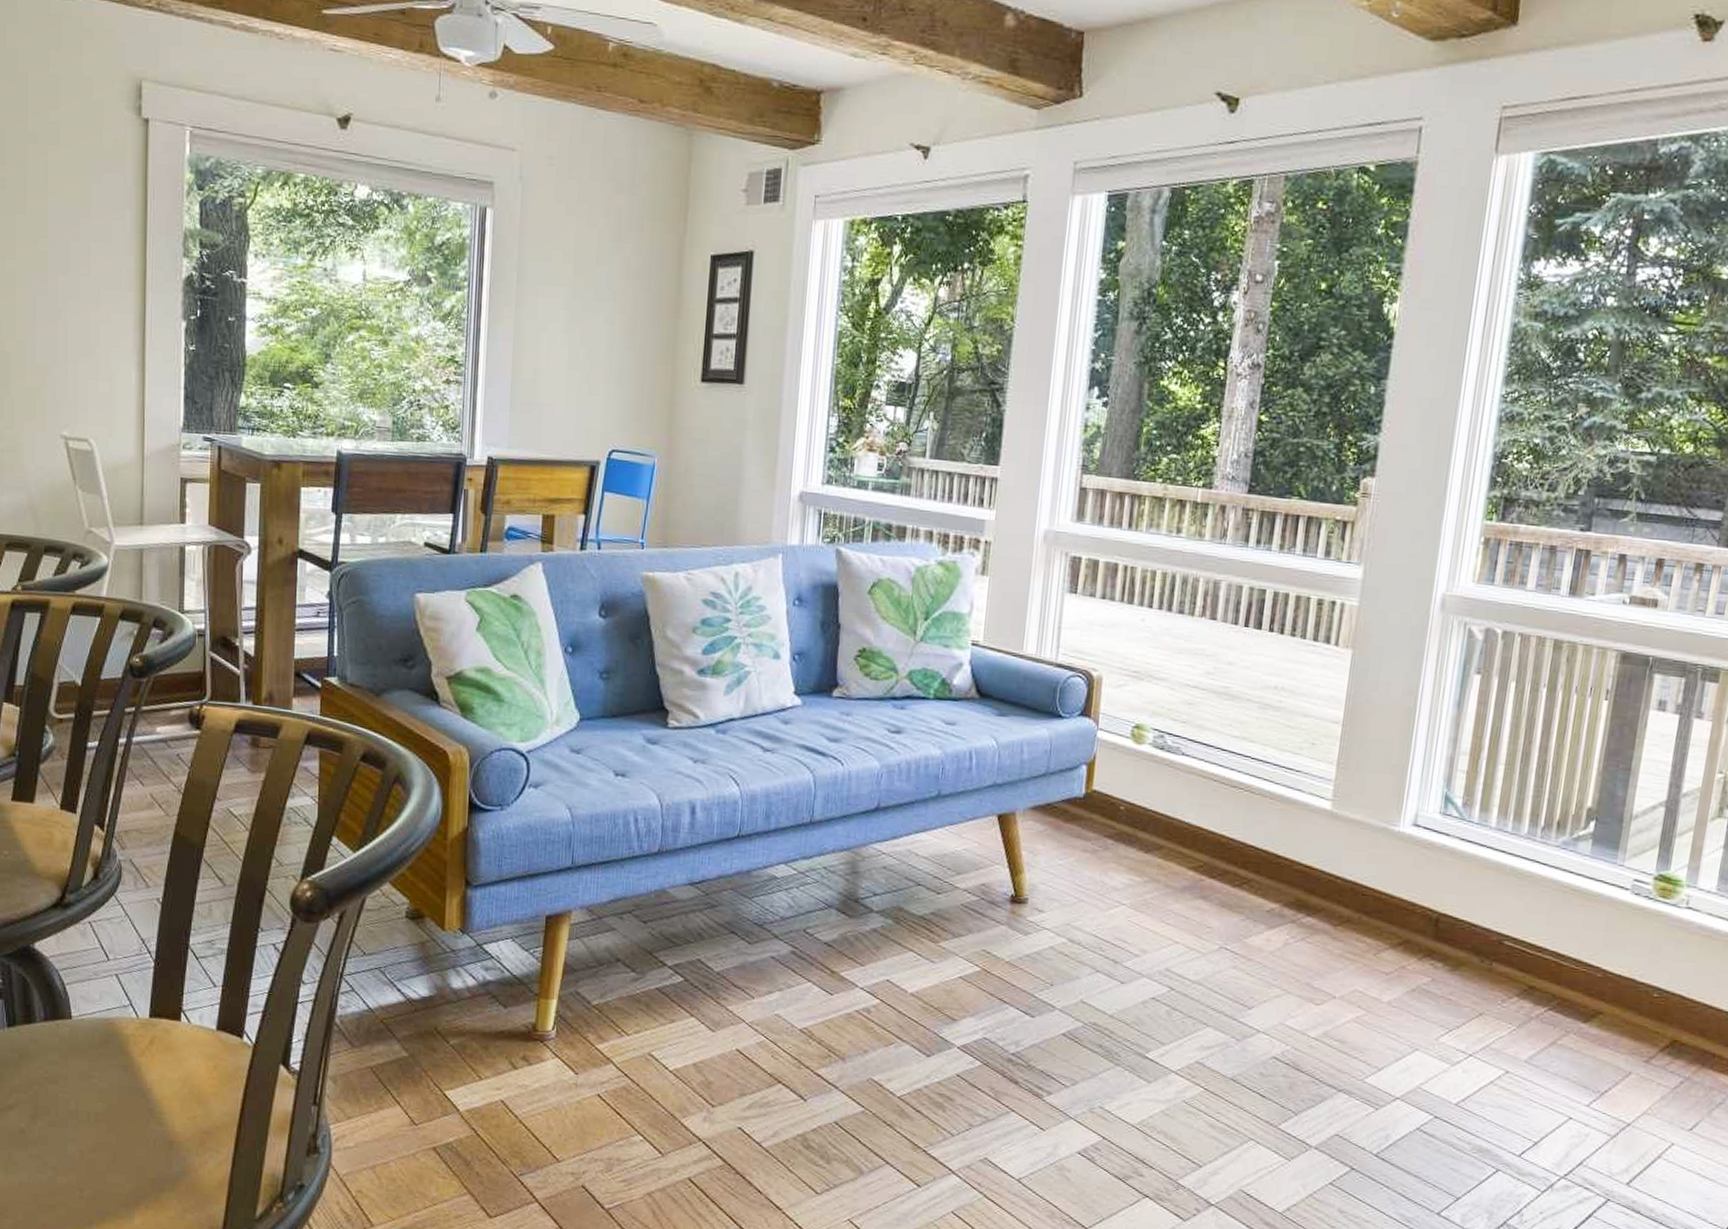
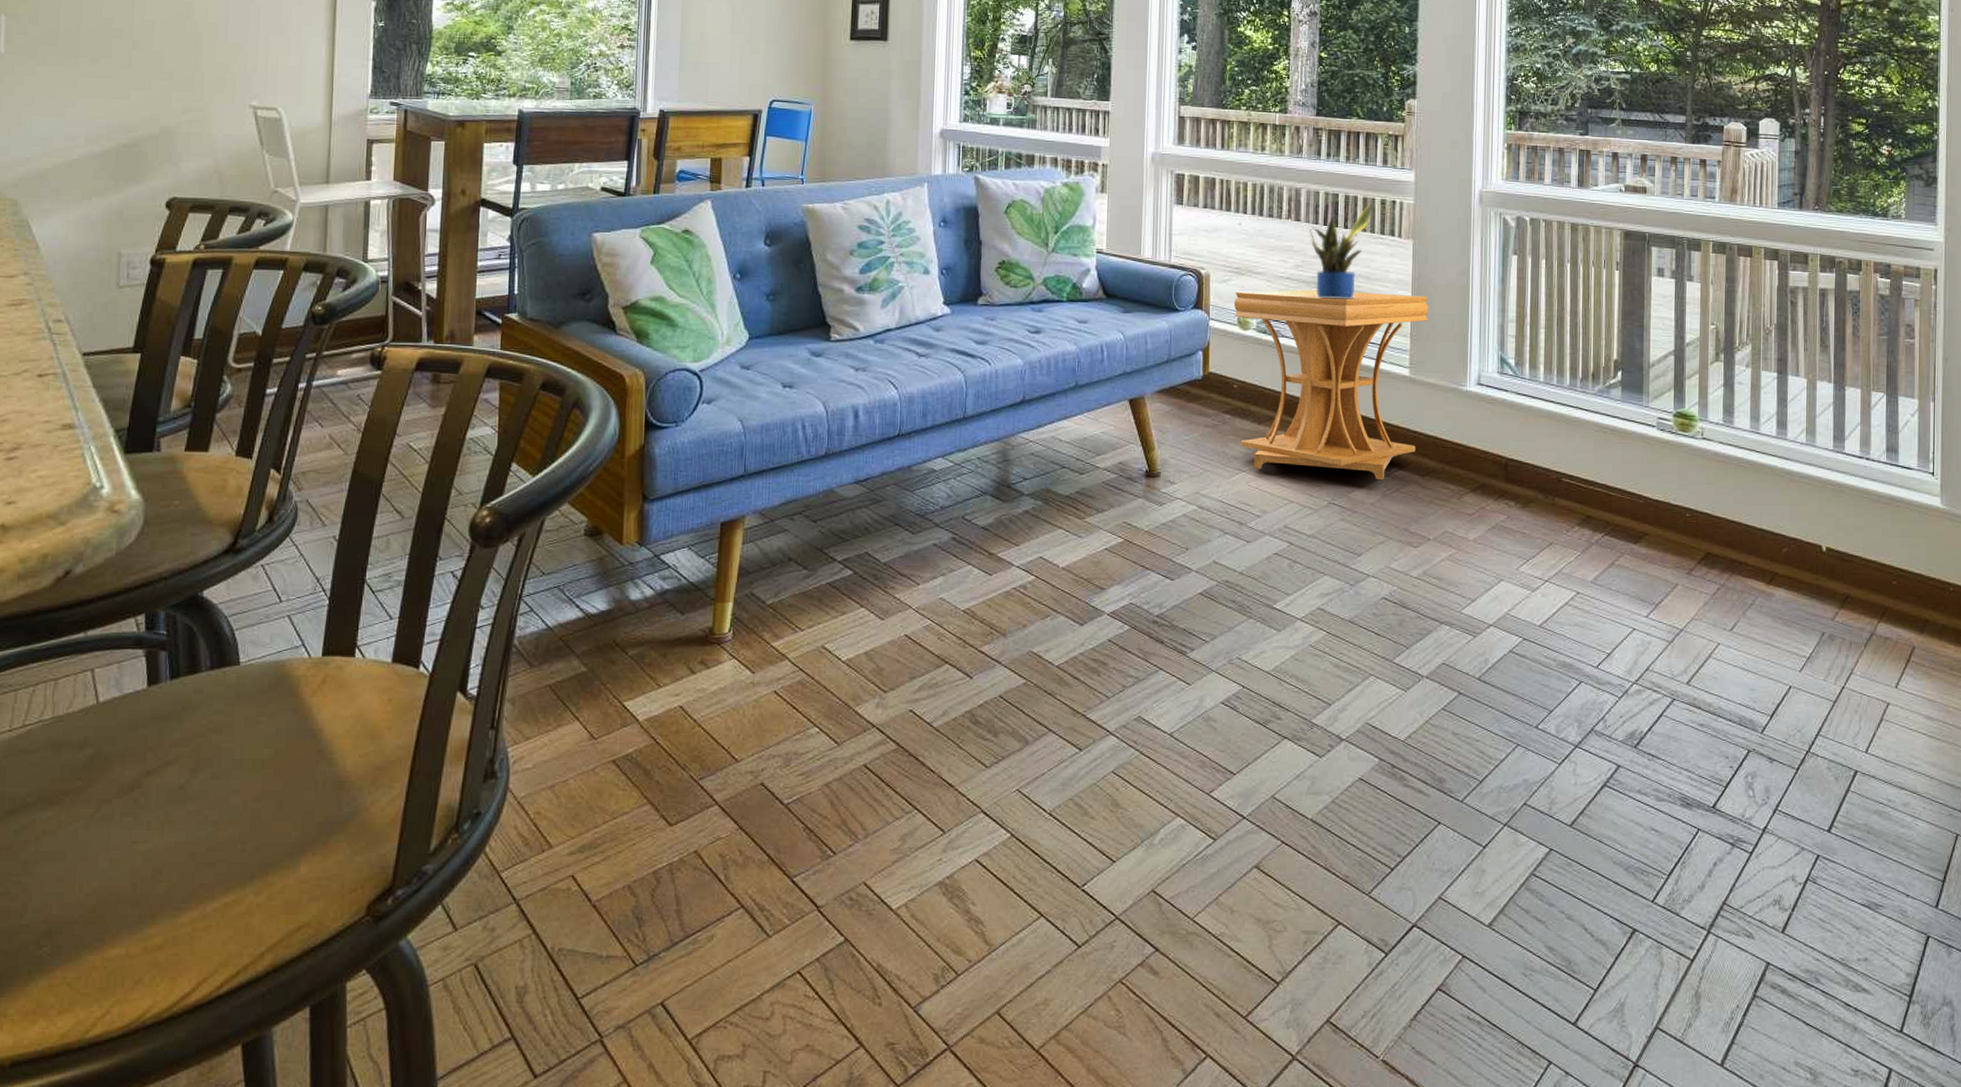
side table: none [1123,698,1364,926] -> present [1234,289,1429,480]
potted plant: none [1225,601,1308,716] -> present [1309,202,1373,299]

